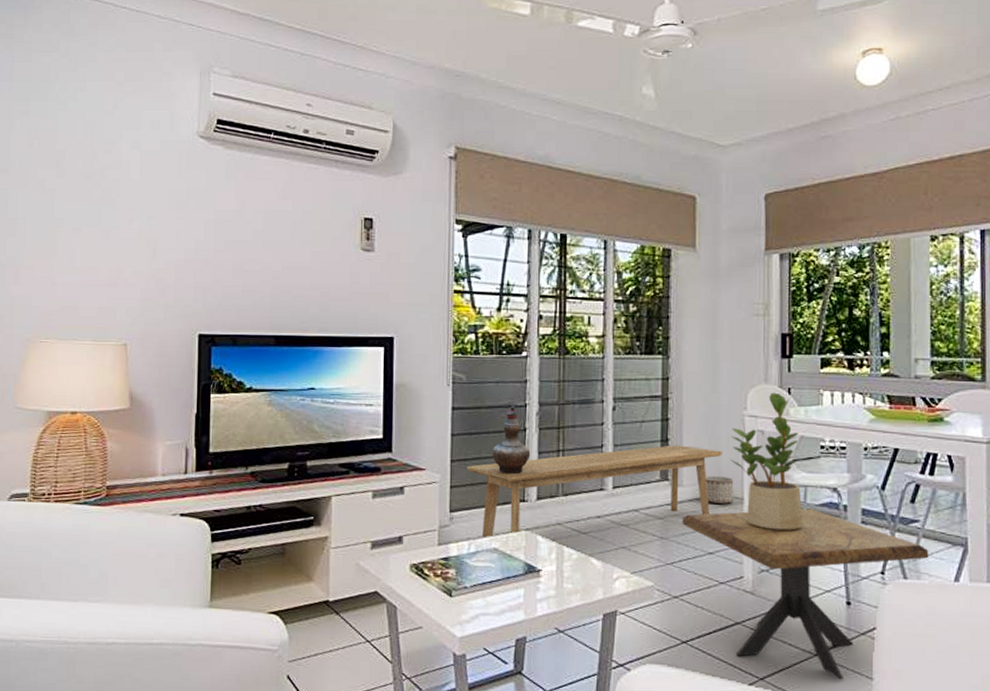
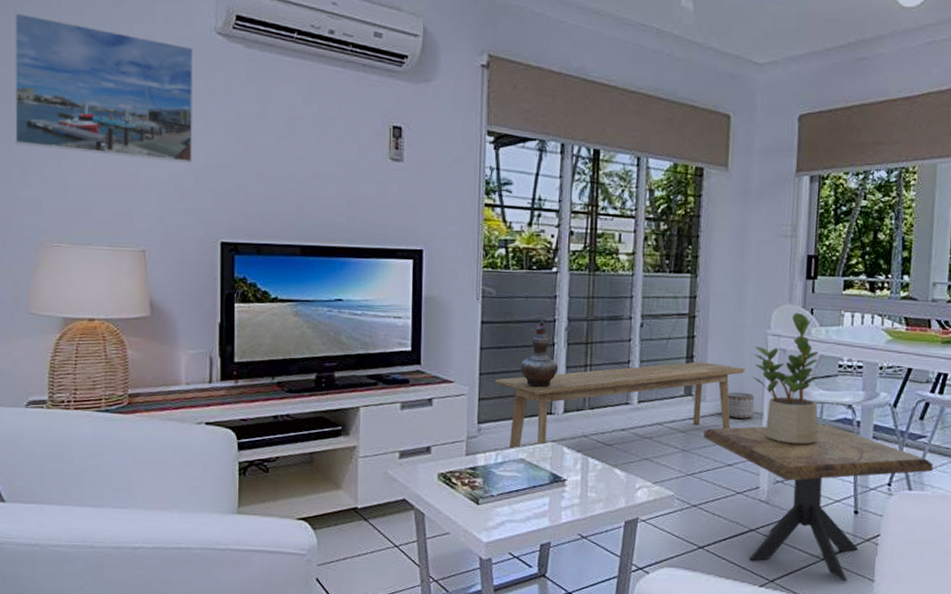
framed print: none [9,124,177,260] -> present [14,12,194,164]

